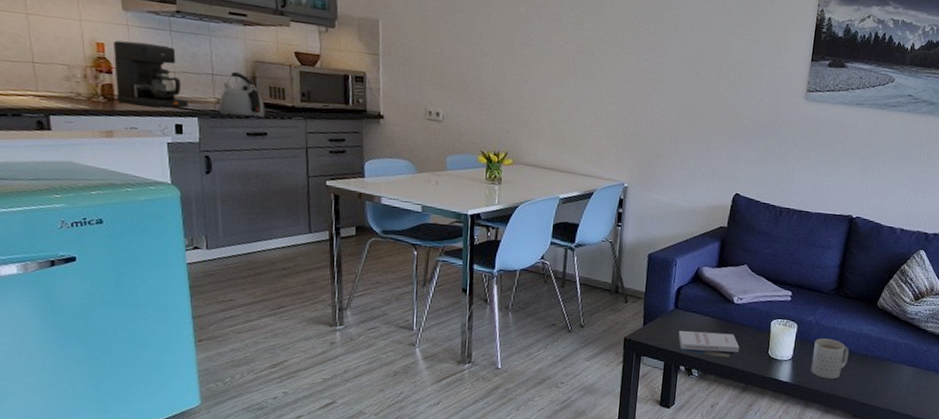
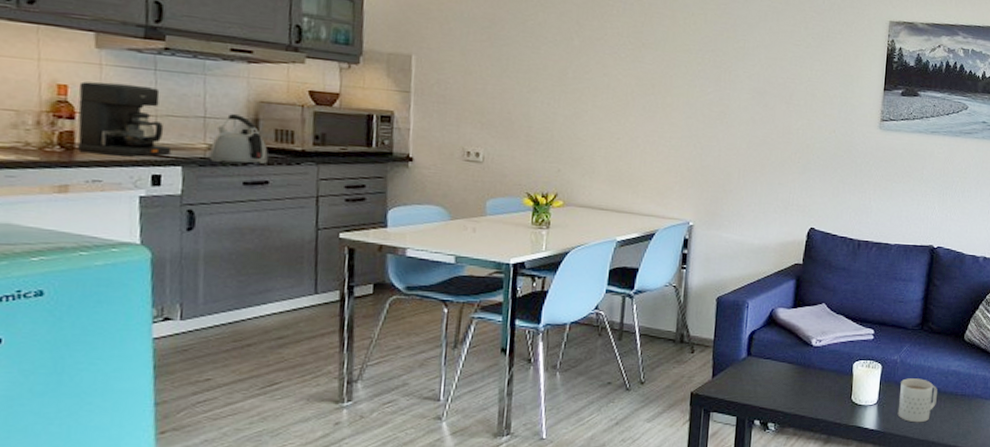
books: present [678,331,739,357] -> none [751,379,820,407]

